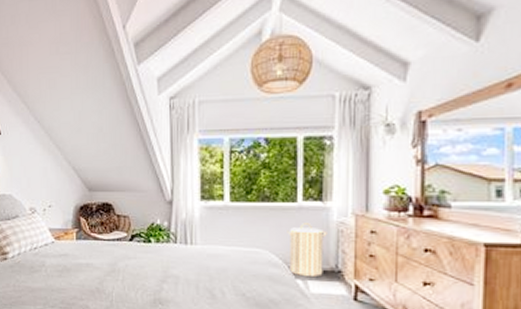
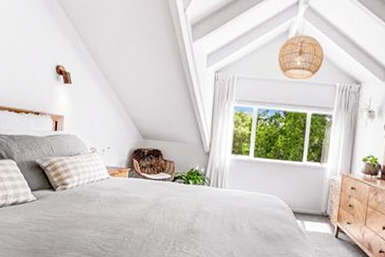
laundry hamper: present [287,223,327,276] -> none [292,178,322,219]

